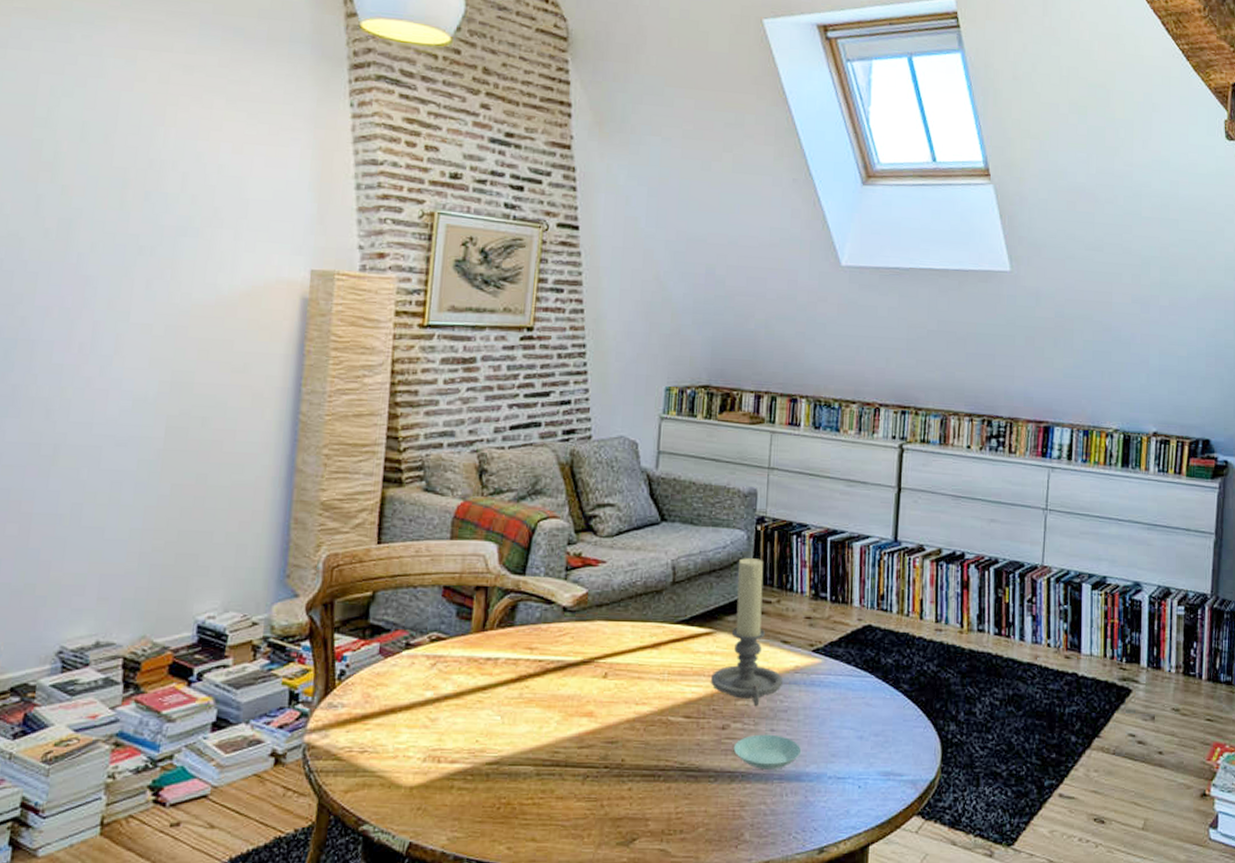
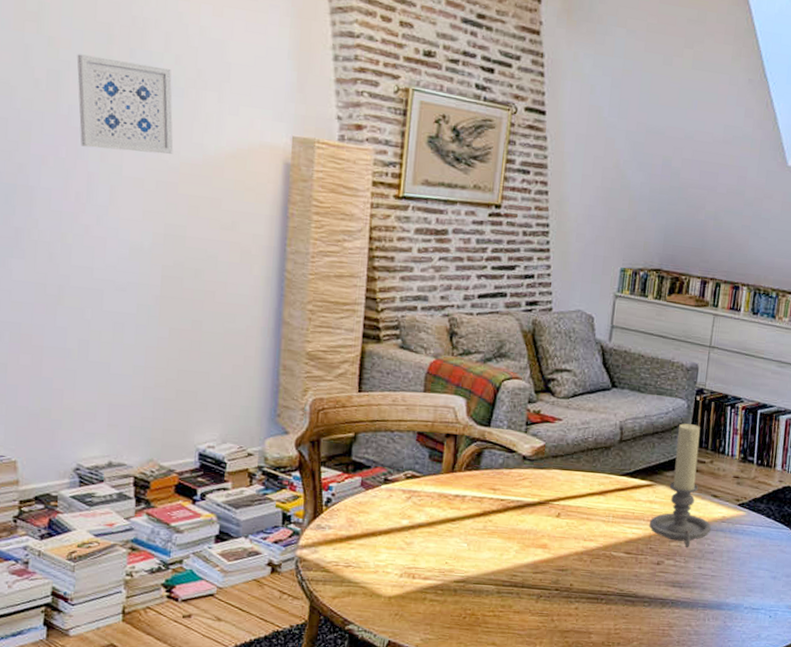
wall art: none [87,200,187,297] -> present [76,54,174,155]
saucer: present [733,734,802,769] -> none [666,570,724,599]

